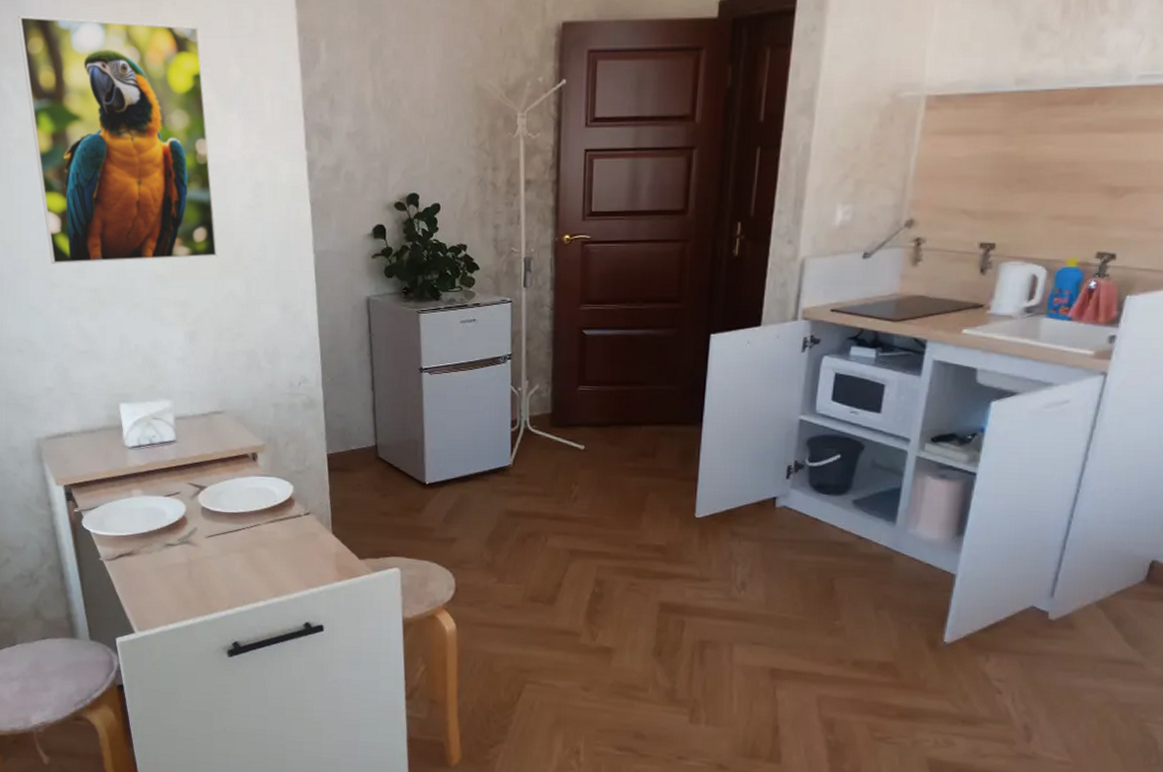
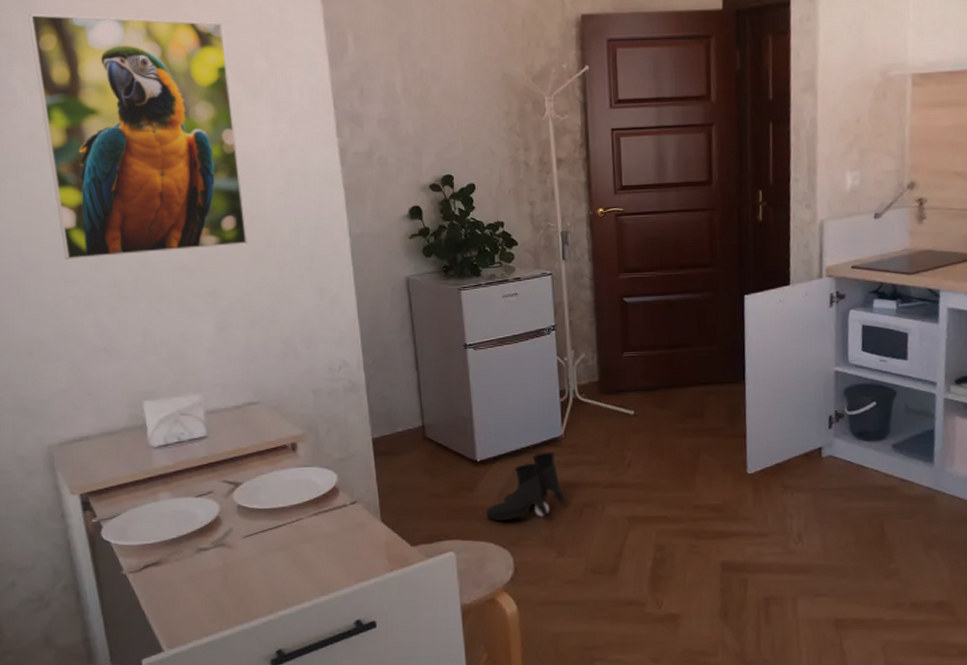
boots: none [431,480,509,543] -> present [485,452,565,521]

